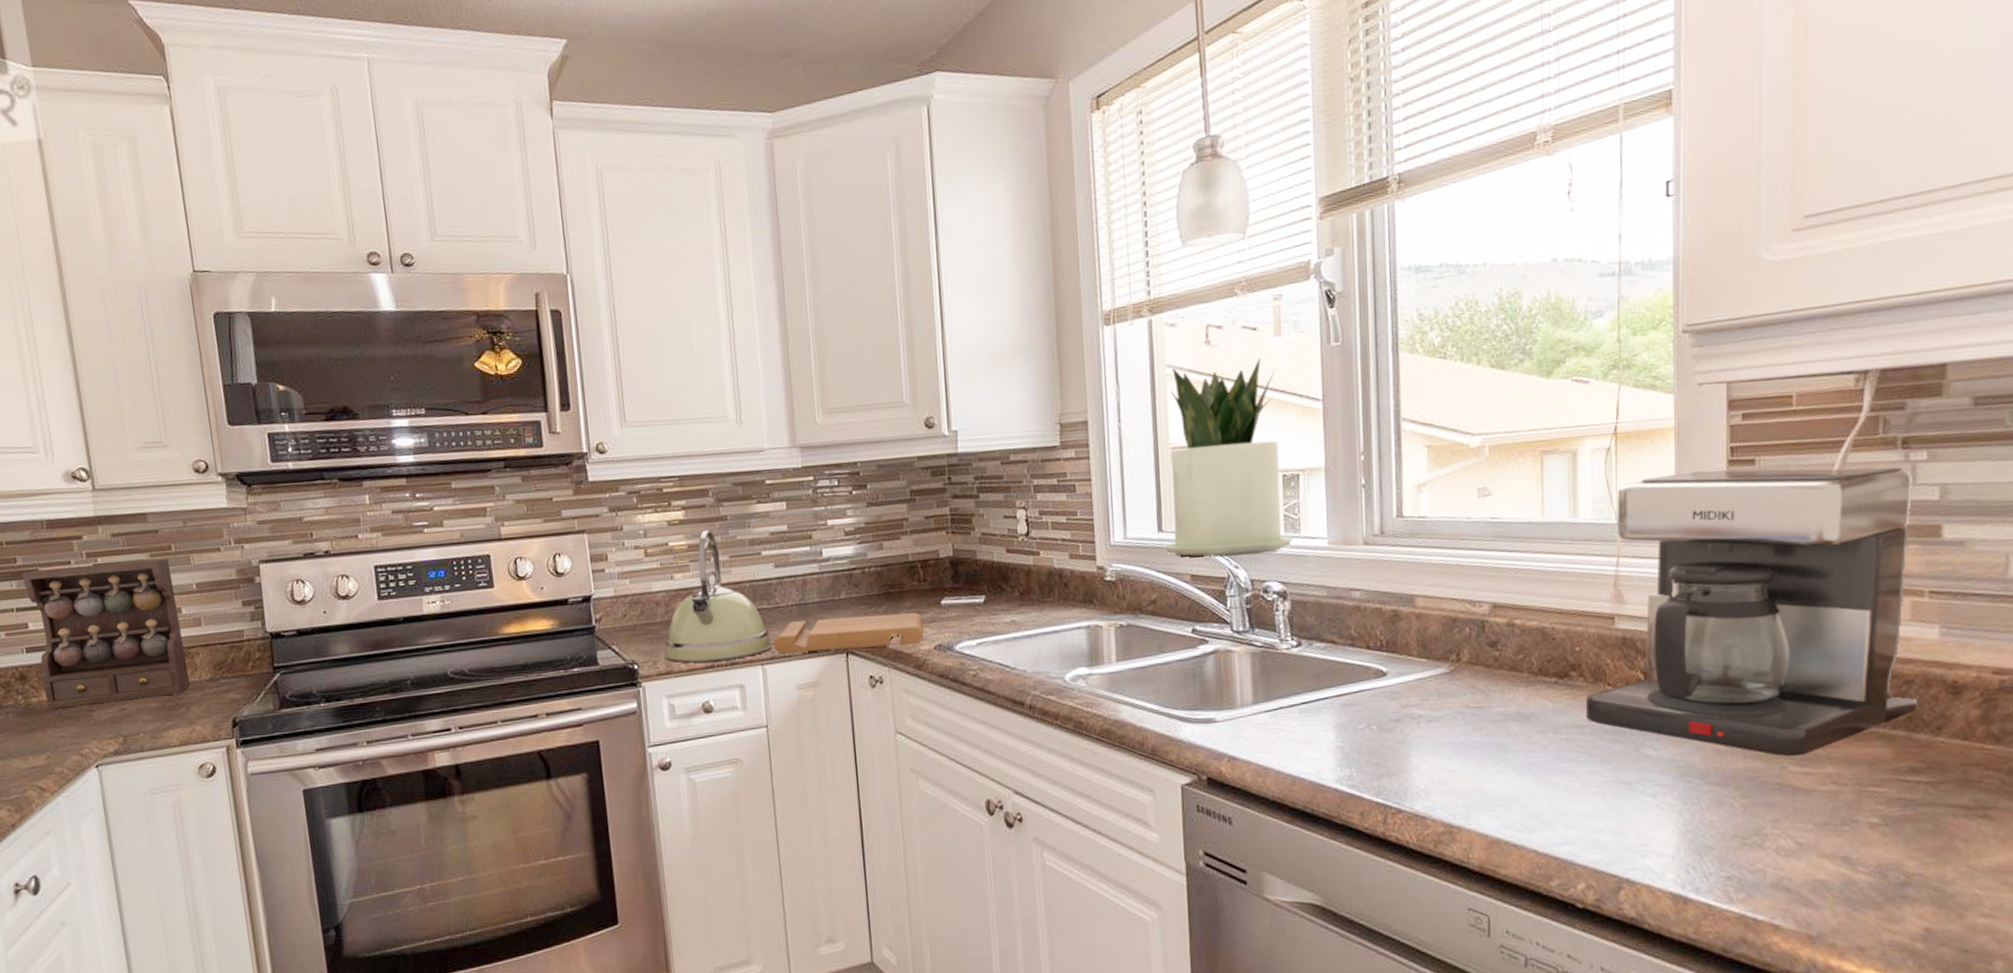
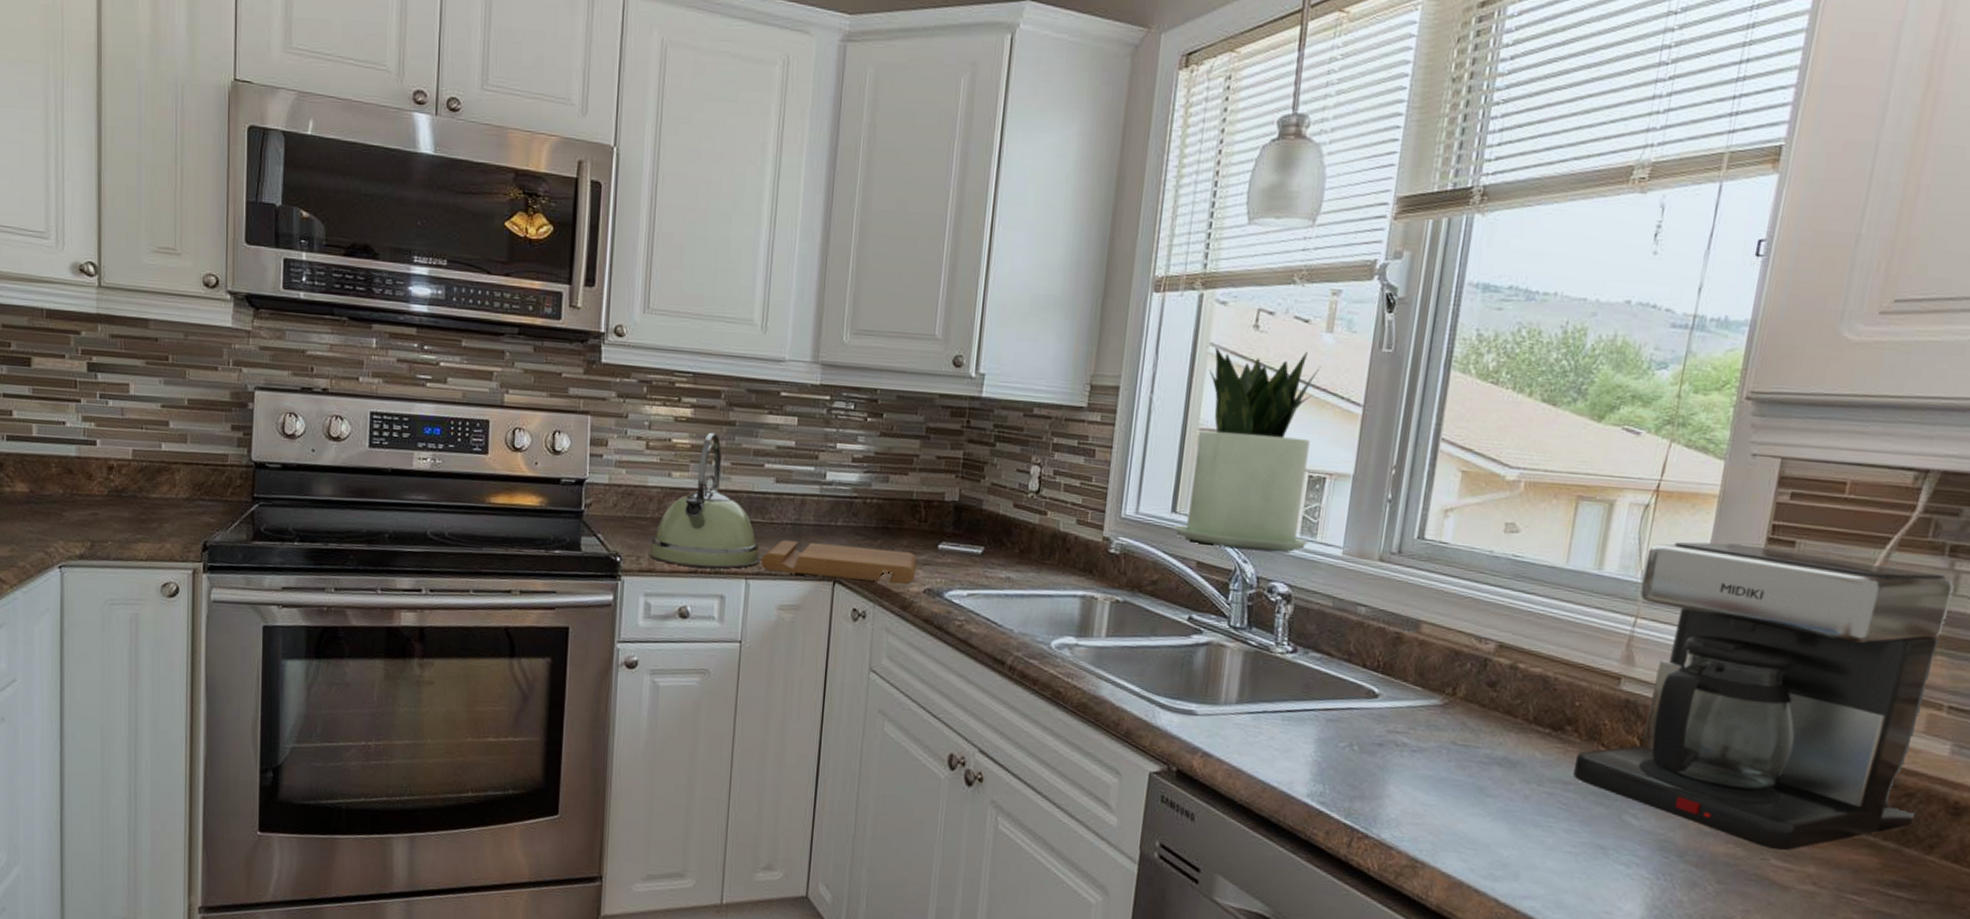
spice rack: present [22,559,191,709] -> none [14,358,166,508]

